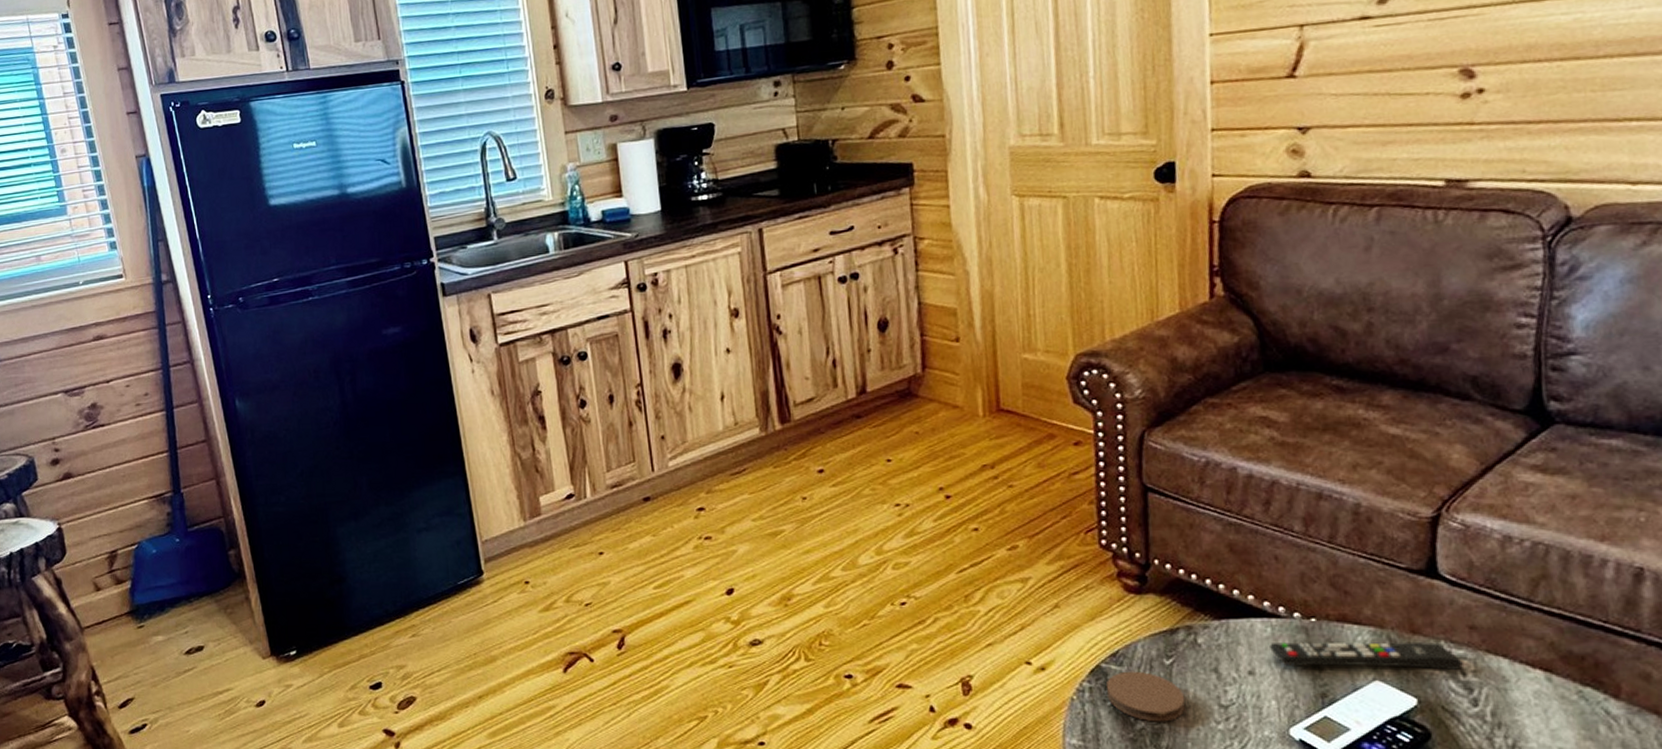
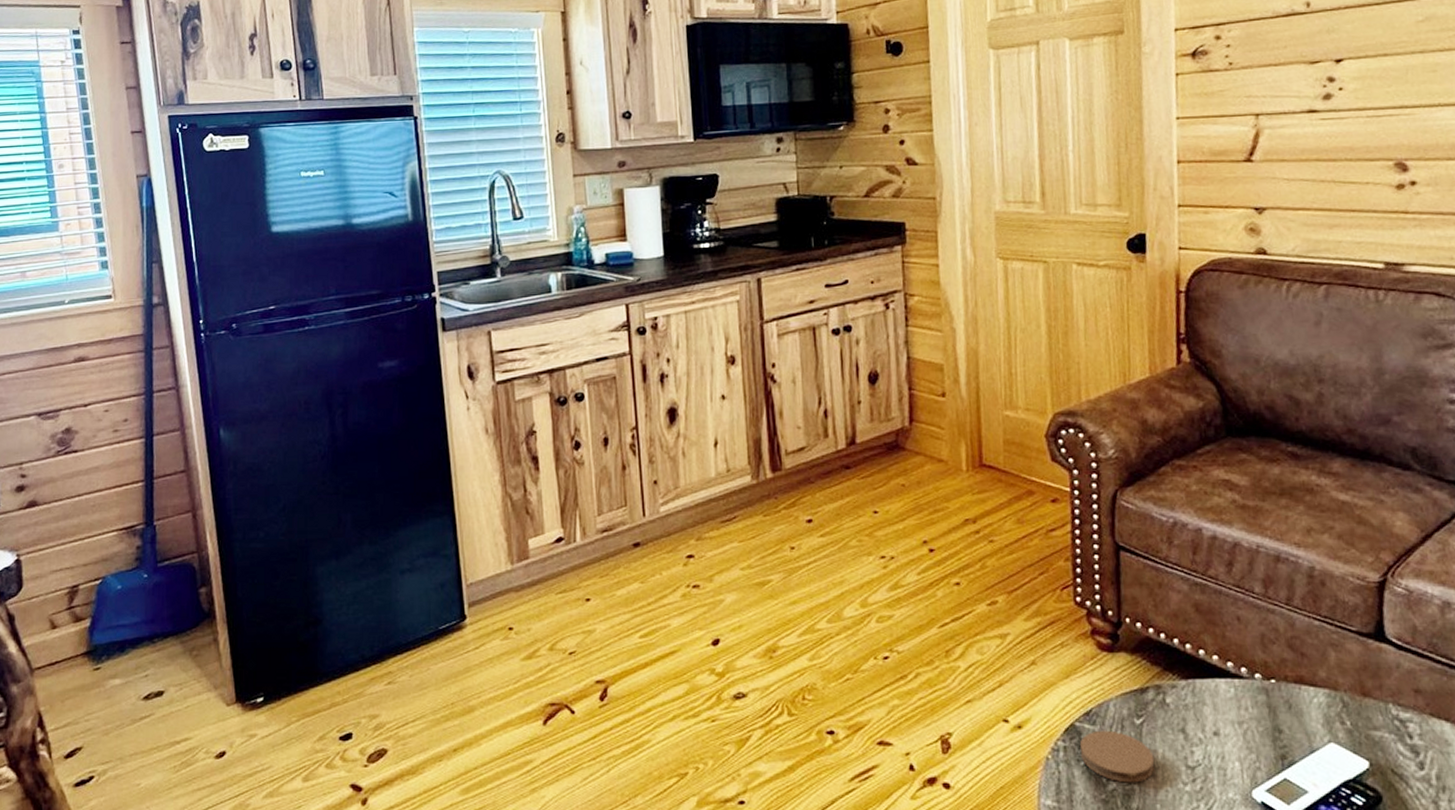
remote control: present [1270,641,1463,670] -> none [1233,703,1410,733]

